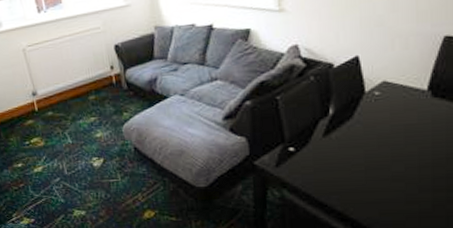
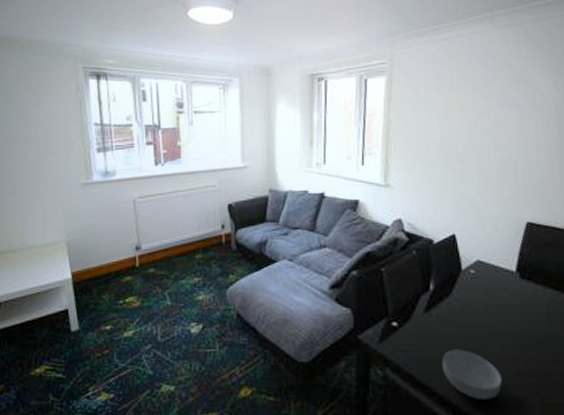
cereal bowl: none [341,170,405,215] -> present [441,349,502,401]

